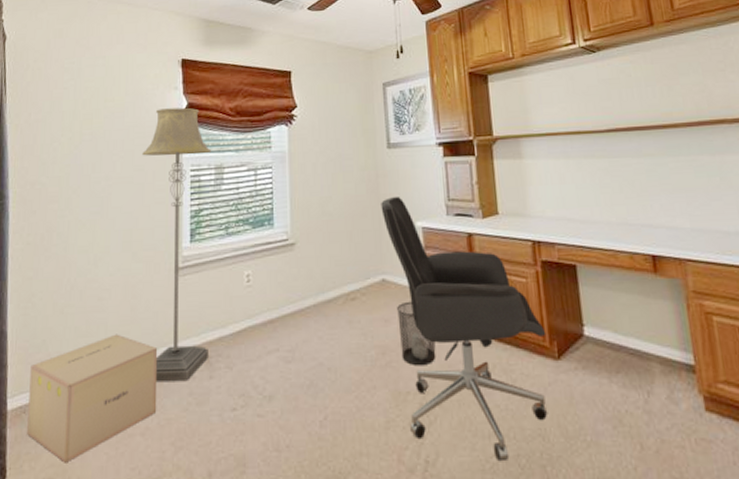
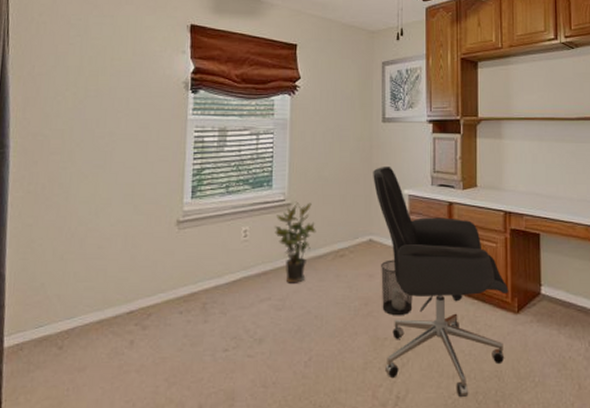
cardboard box: present [27,334,158,463] -> none [23,280,156,396]
floor lamp: present [142,107,211,383] -> none [147,71,215,325]
potted plant: none [279,240,324,332] -> present [275,201,316,283]

